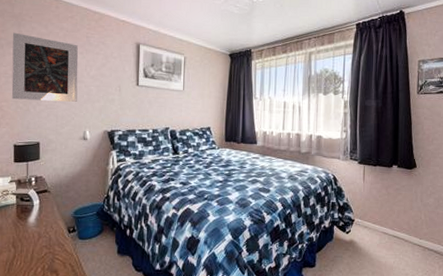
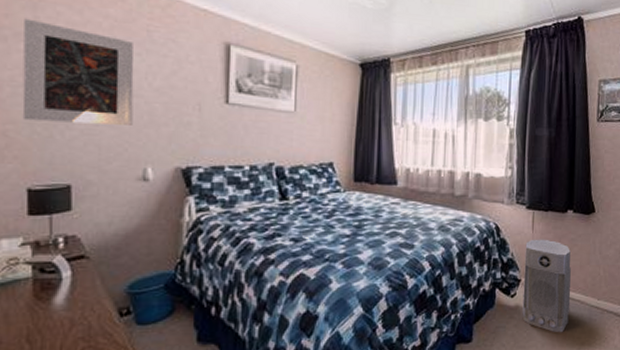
air purifier: none [355,188,397,265] -> present [522,239,571,333]

